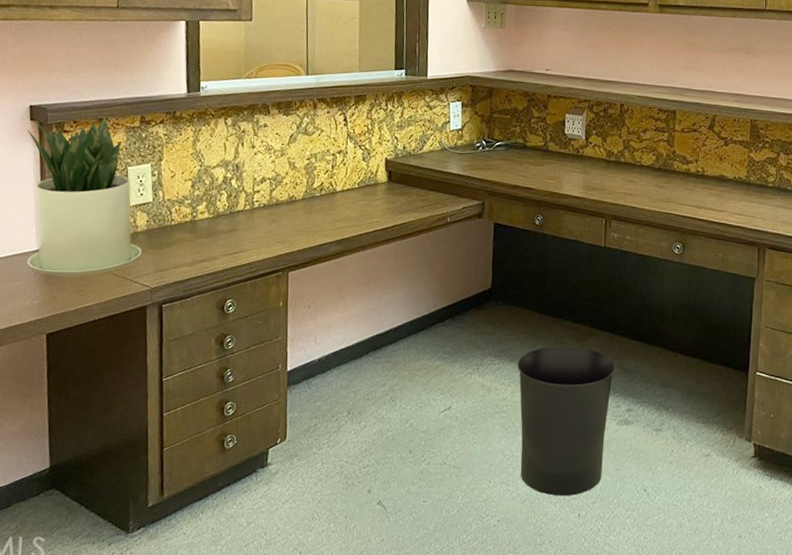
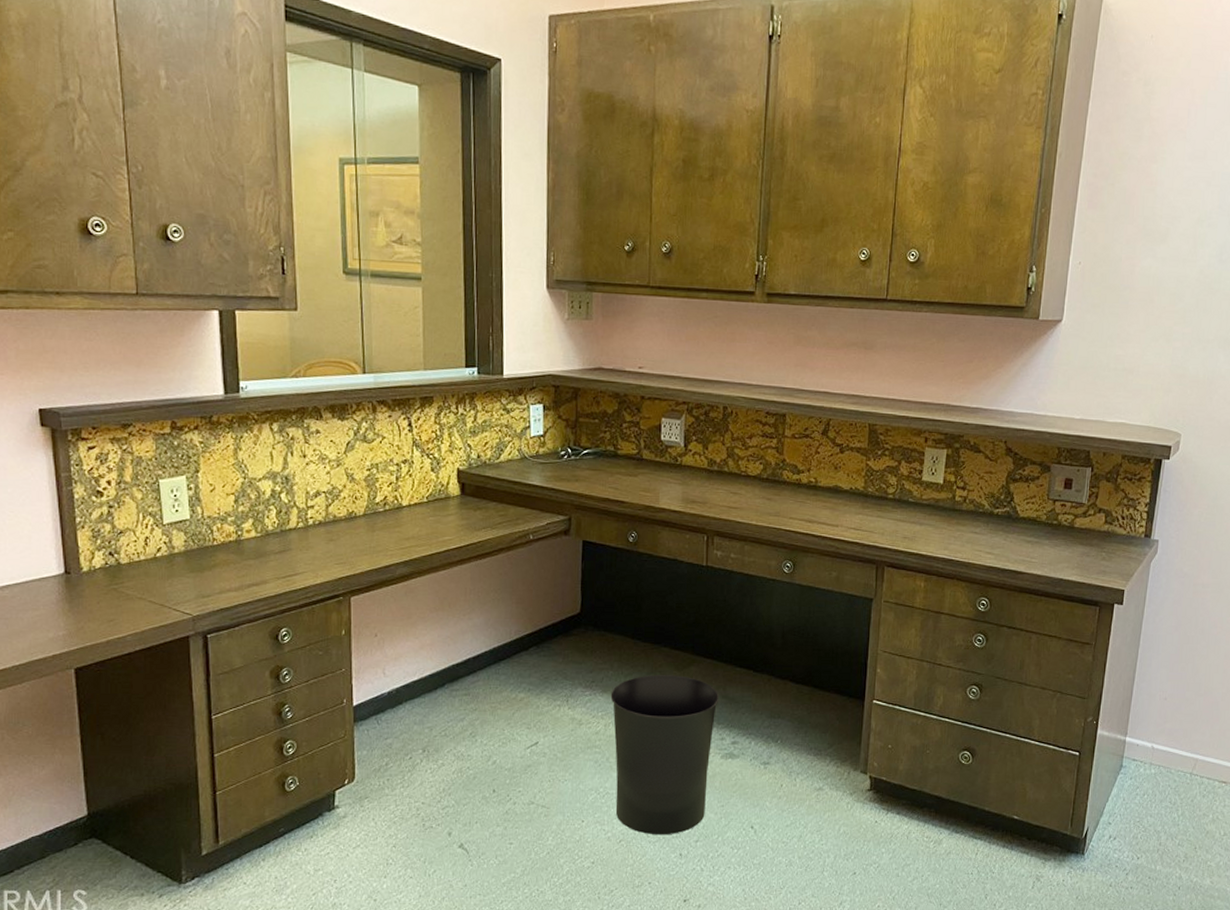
planter: present [27,116,142,277] -> none [38,422,181,604]

